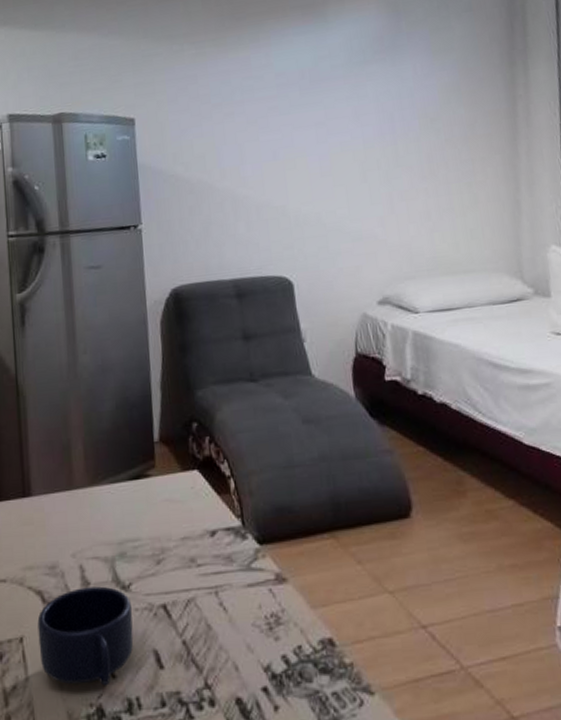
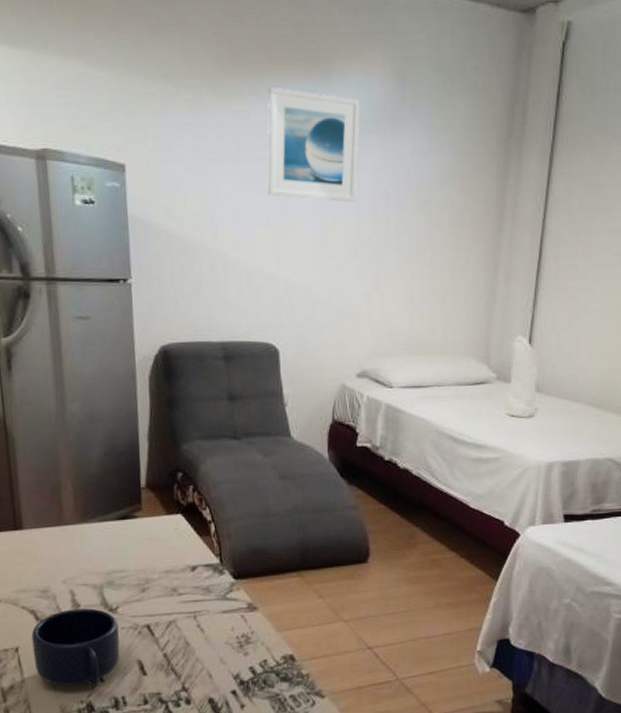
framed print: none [267,33,361,132] -> present [267,86,360,203]

